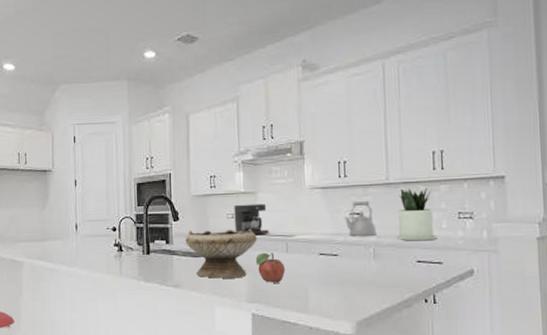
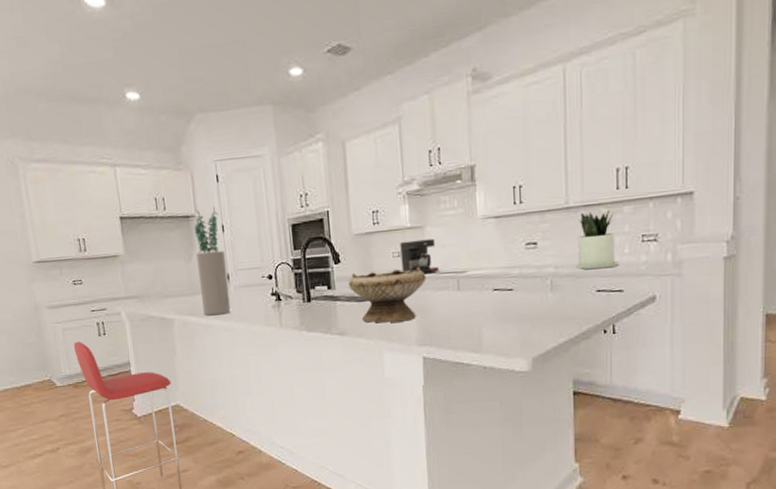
vase: none [50,164,76,261] -> present [194,207,231,316]
fruit: present [255,252,285,283] -> none [425,291,457,324]
kettle: present [345,200,377,237] -> none [520,228,555,269]

